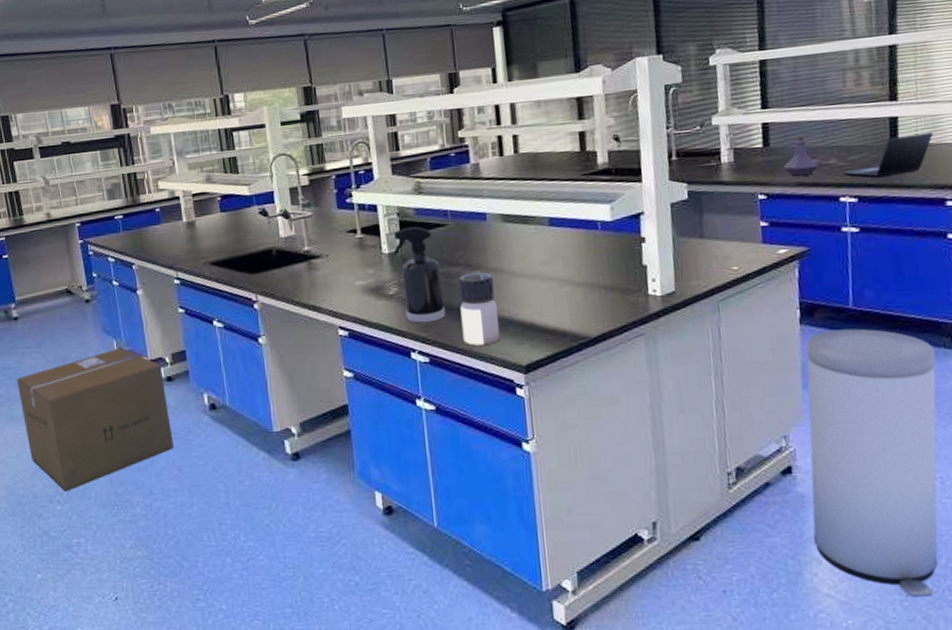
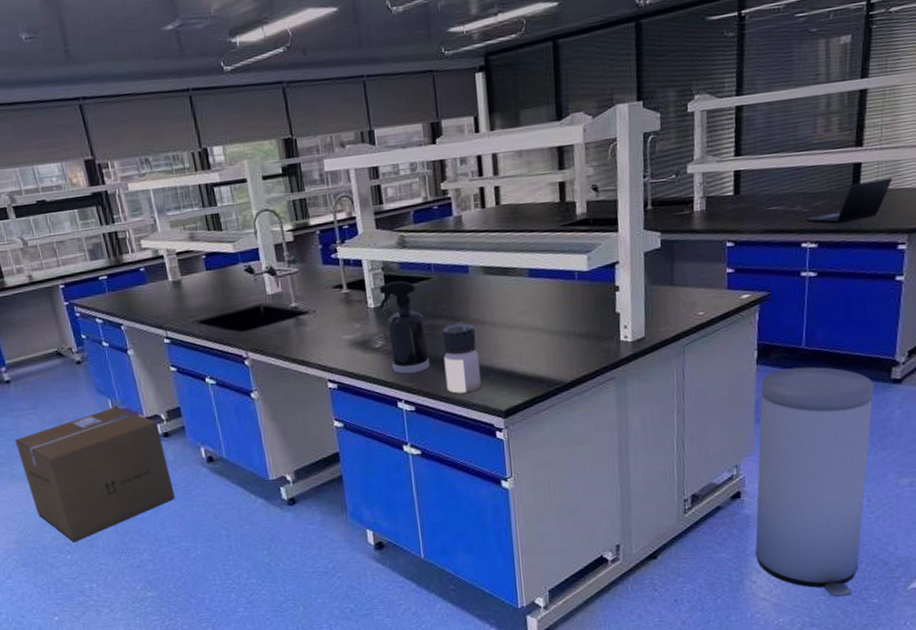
flask: present [784,135,819,177] -> none [752,183,785,224]

